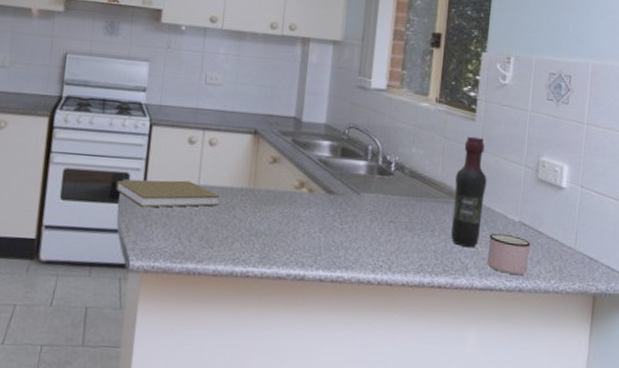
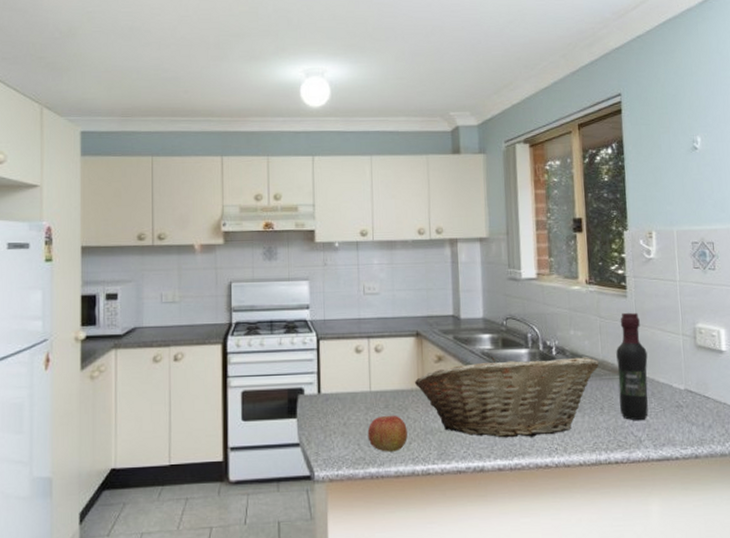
book: present [115,180,220,208] -> none [292,388,392,419]
apple: none [189,211,232,250] -> present [367,415,408,452]
fruit basket: none [245,164,437,252] -> present [414,356,600,438]
mug: present [487,233,530,276] -> none [658,403,701,443]

